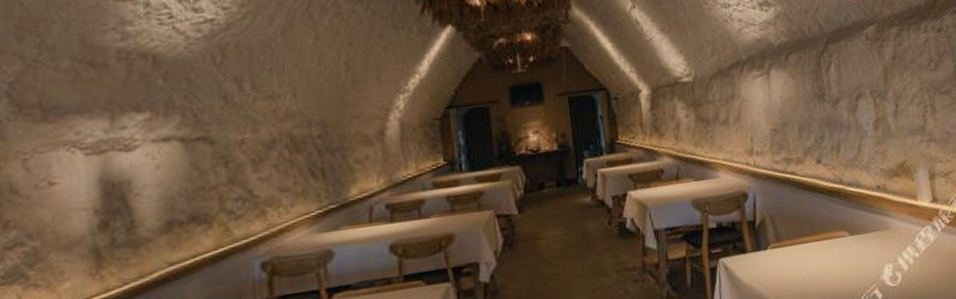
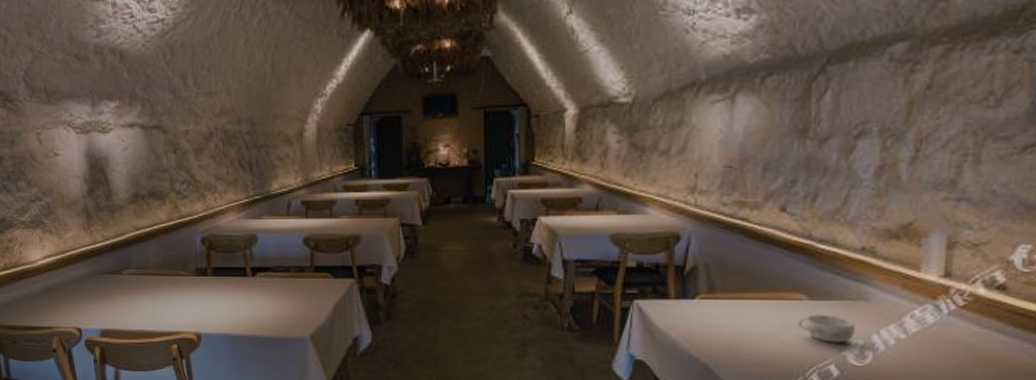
decorative bowl: none [846,245,886,271] -> present [798,315,855,343]

